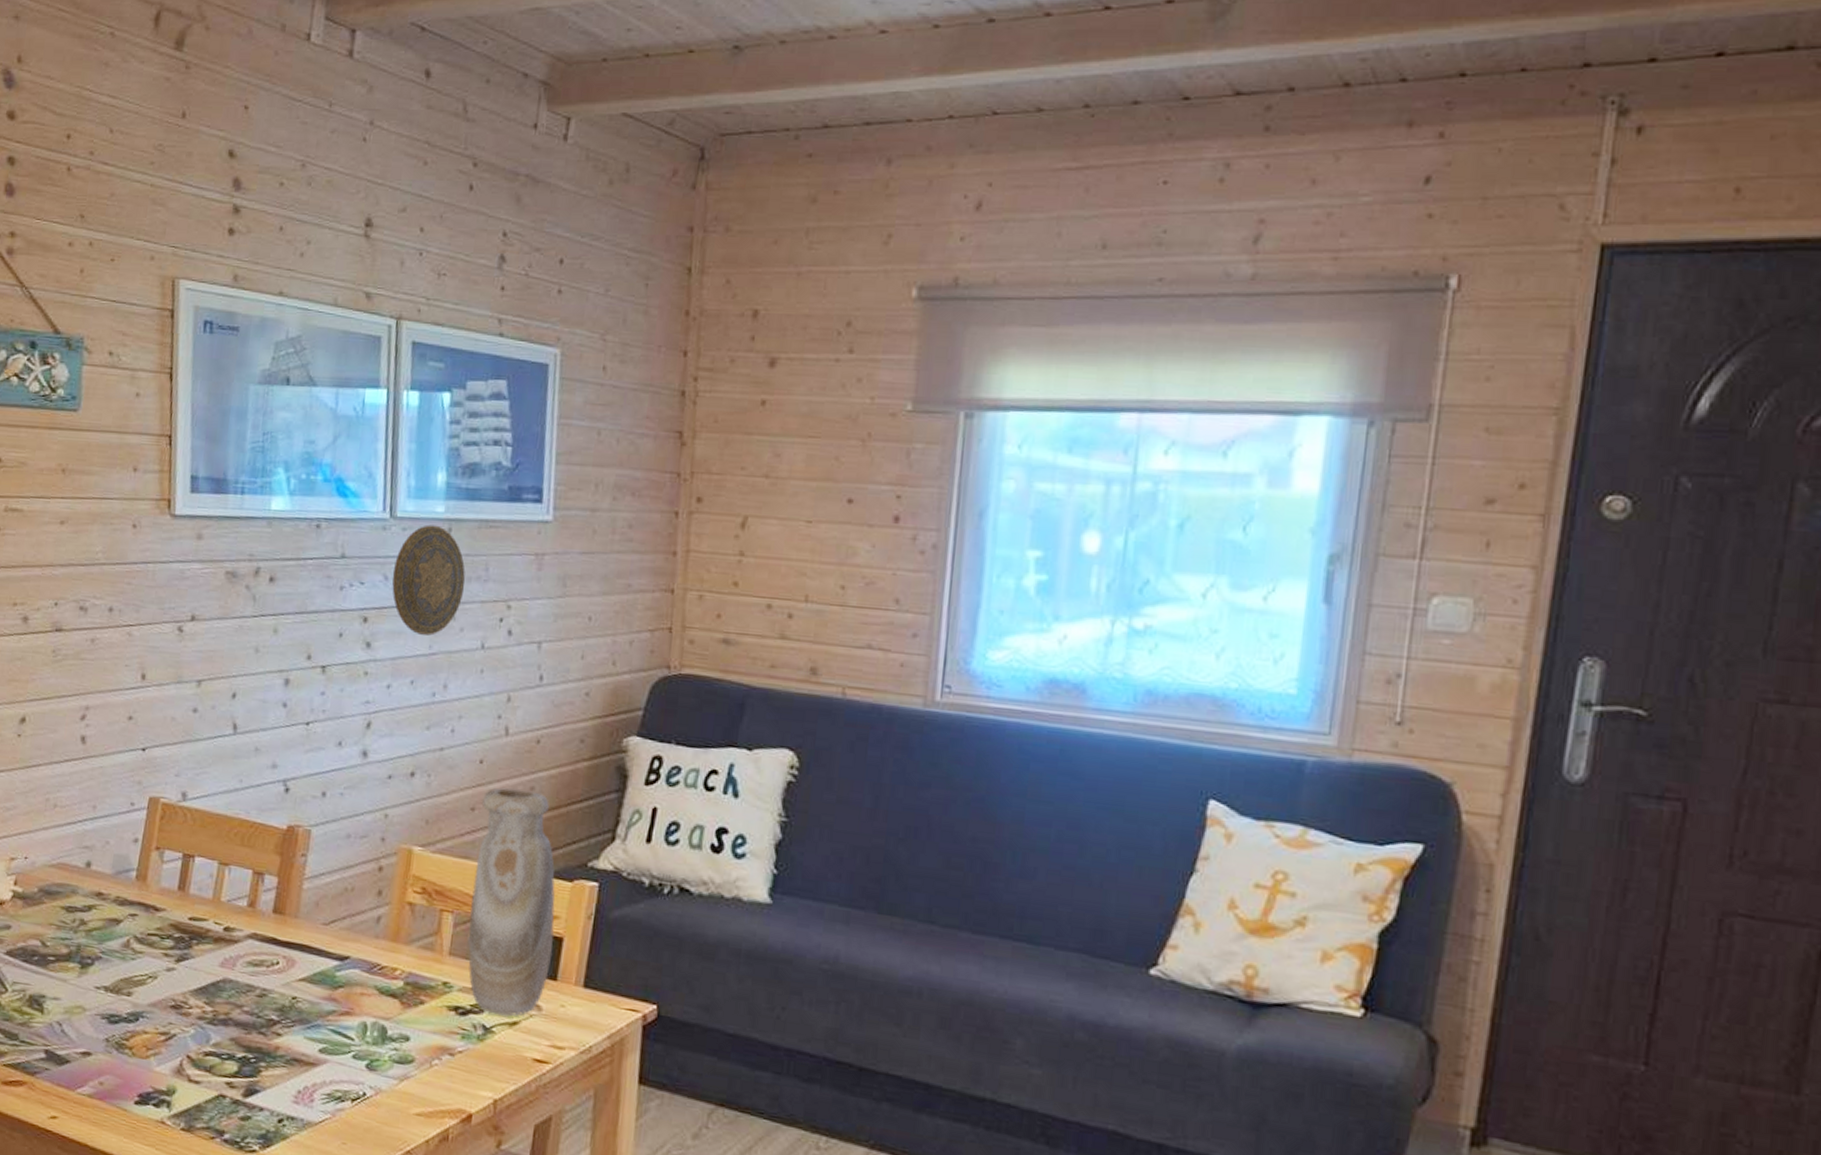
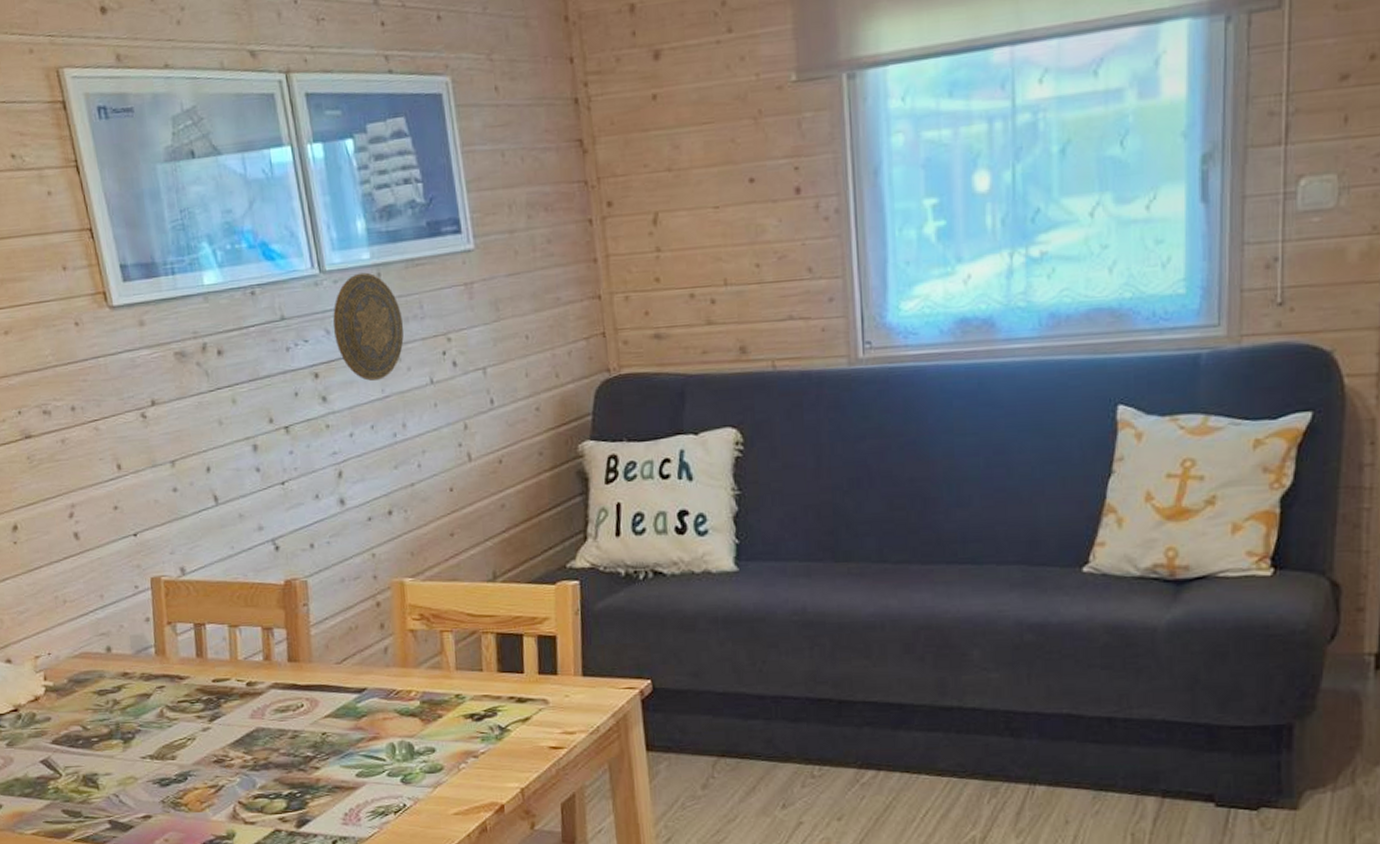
vase: present [468,788,556,1017] -> none [459,508,549,715]

